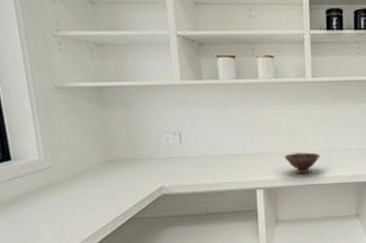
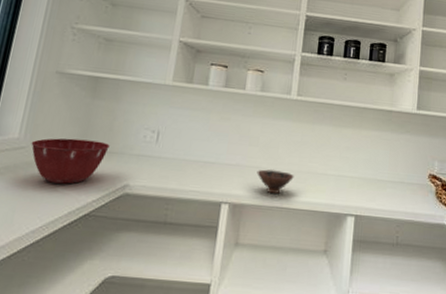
mixing bowl: none [54,151,135,196] -> present [31,138,110,184]

